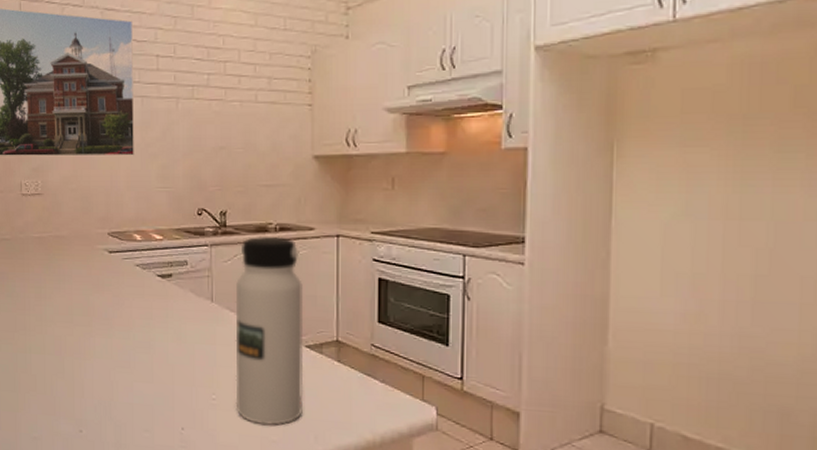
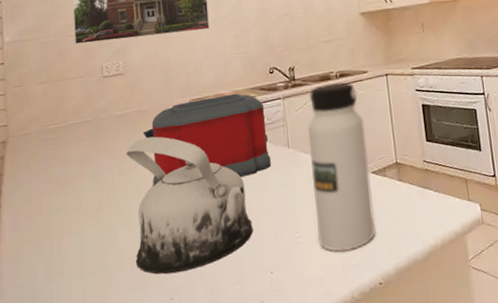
teapot: none [43,265,166,408] -> present [126,136,253,275]
toaster: none [59,232,191,325] -> present [142,93,271,186]

